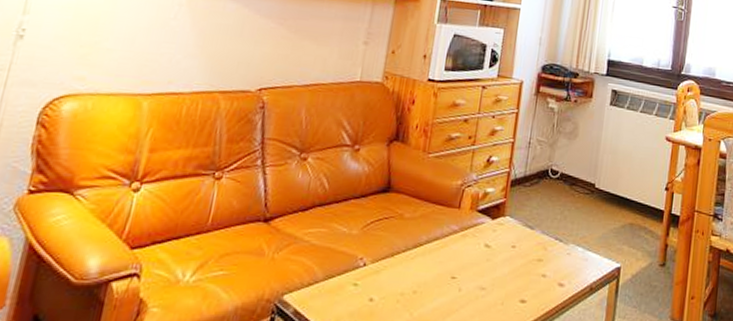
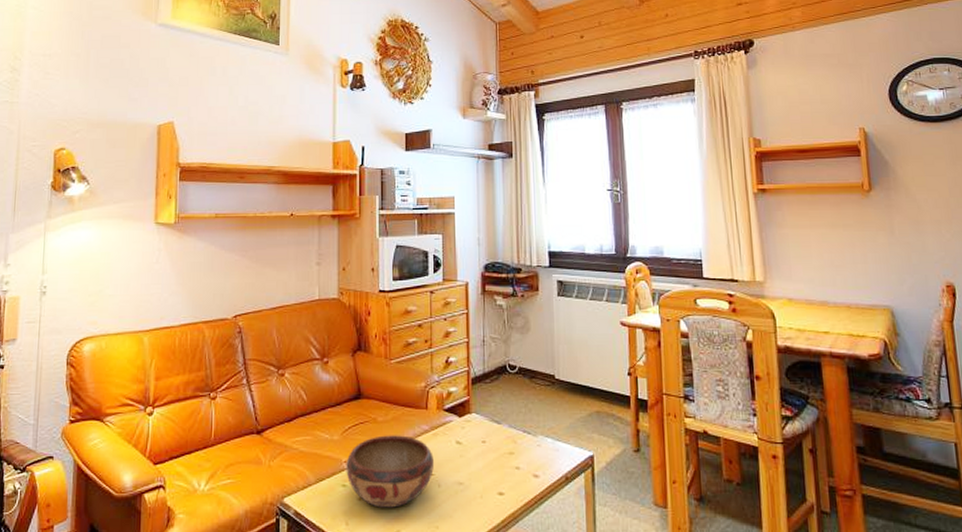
decorative bowl: none [360,233,459,311] -> present [346,435,435,508]

